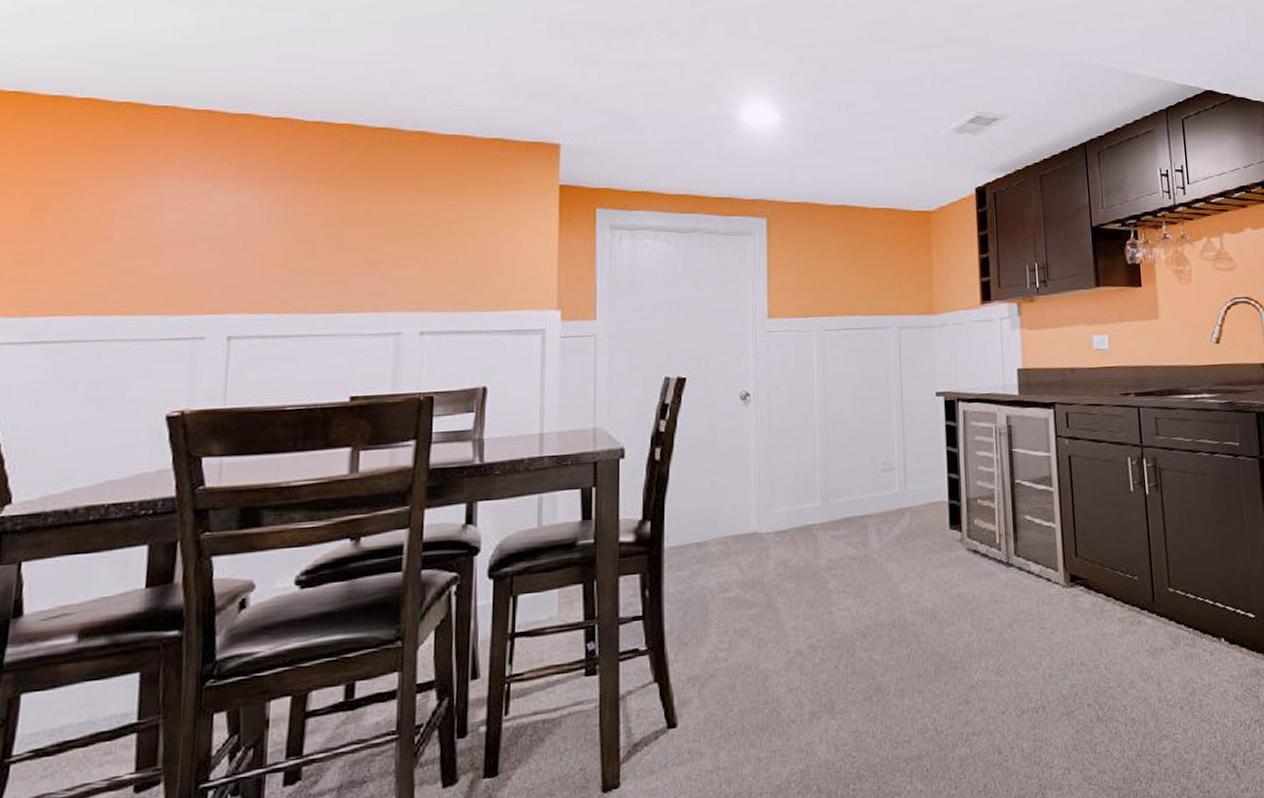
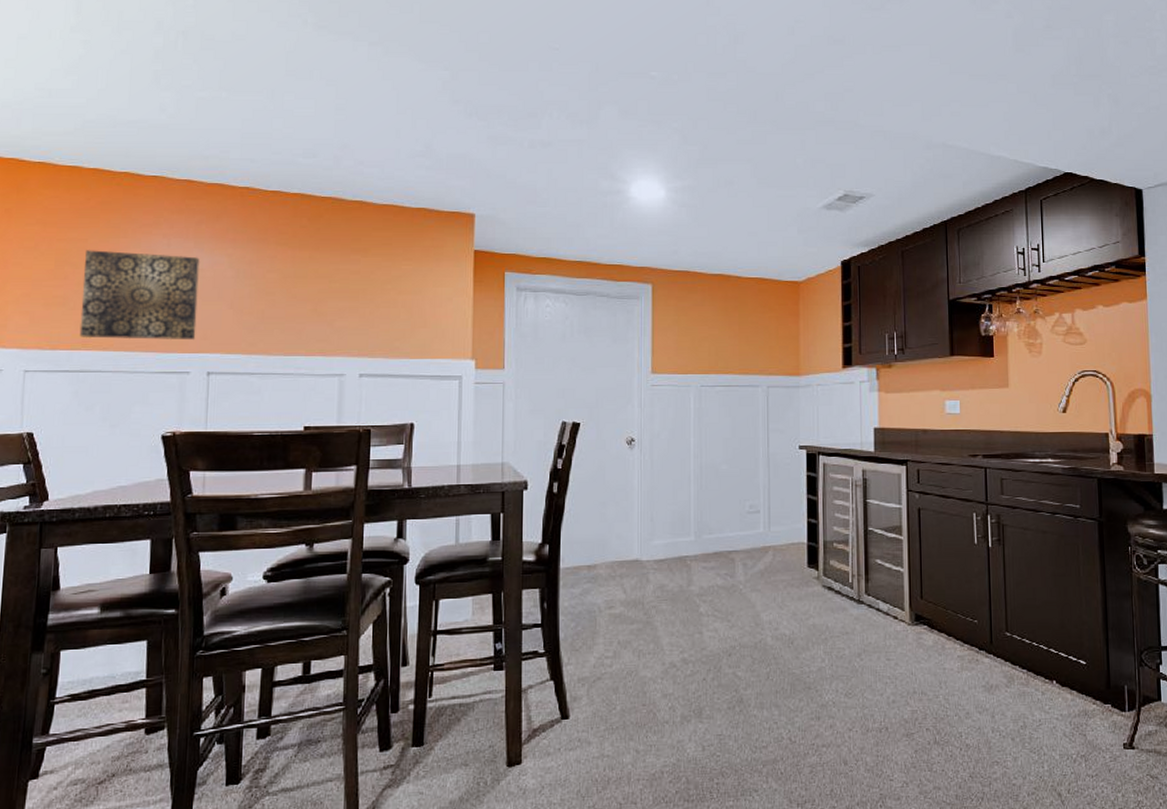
wall art: none [61,195,221,302] -> present [79,250,200,340]

